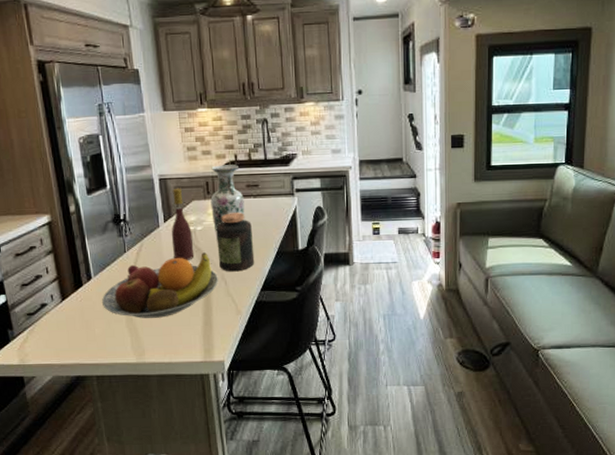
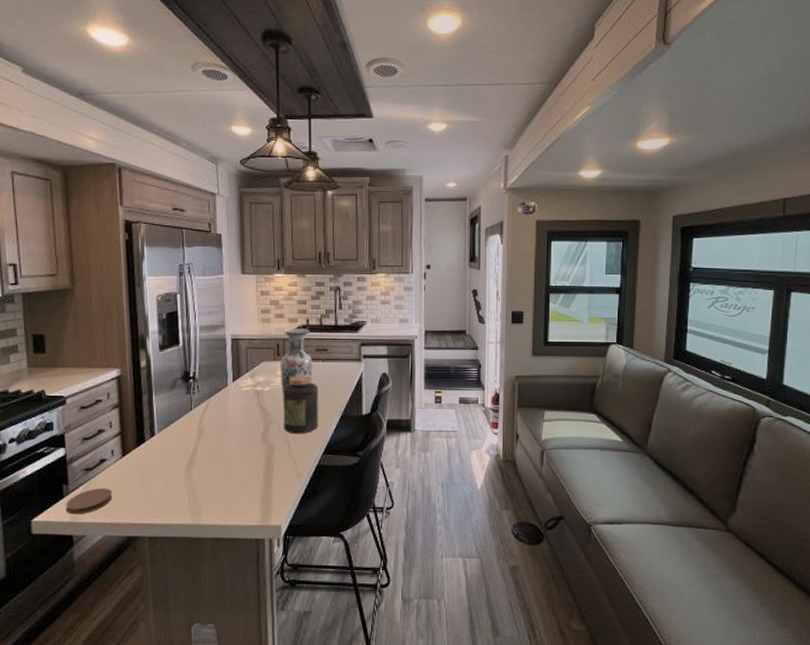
coaster: none [13,331,57,358] -> present [66,488,113,515]
fruit bowl: present [102,252,218,318] -> none [163,413,281,478]
wine bottle: present [171,188,195,260] -> none [238,348,260,421]

